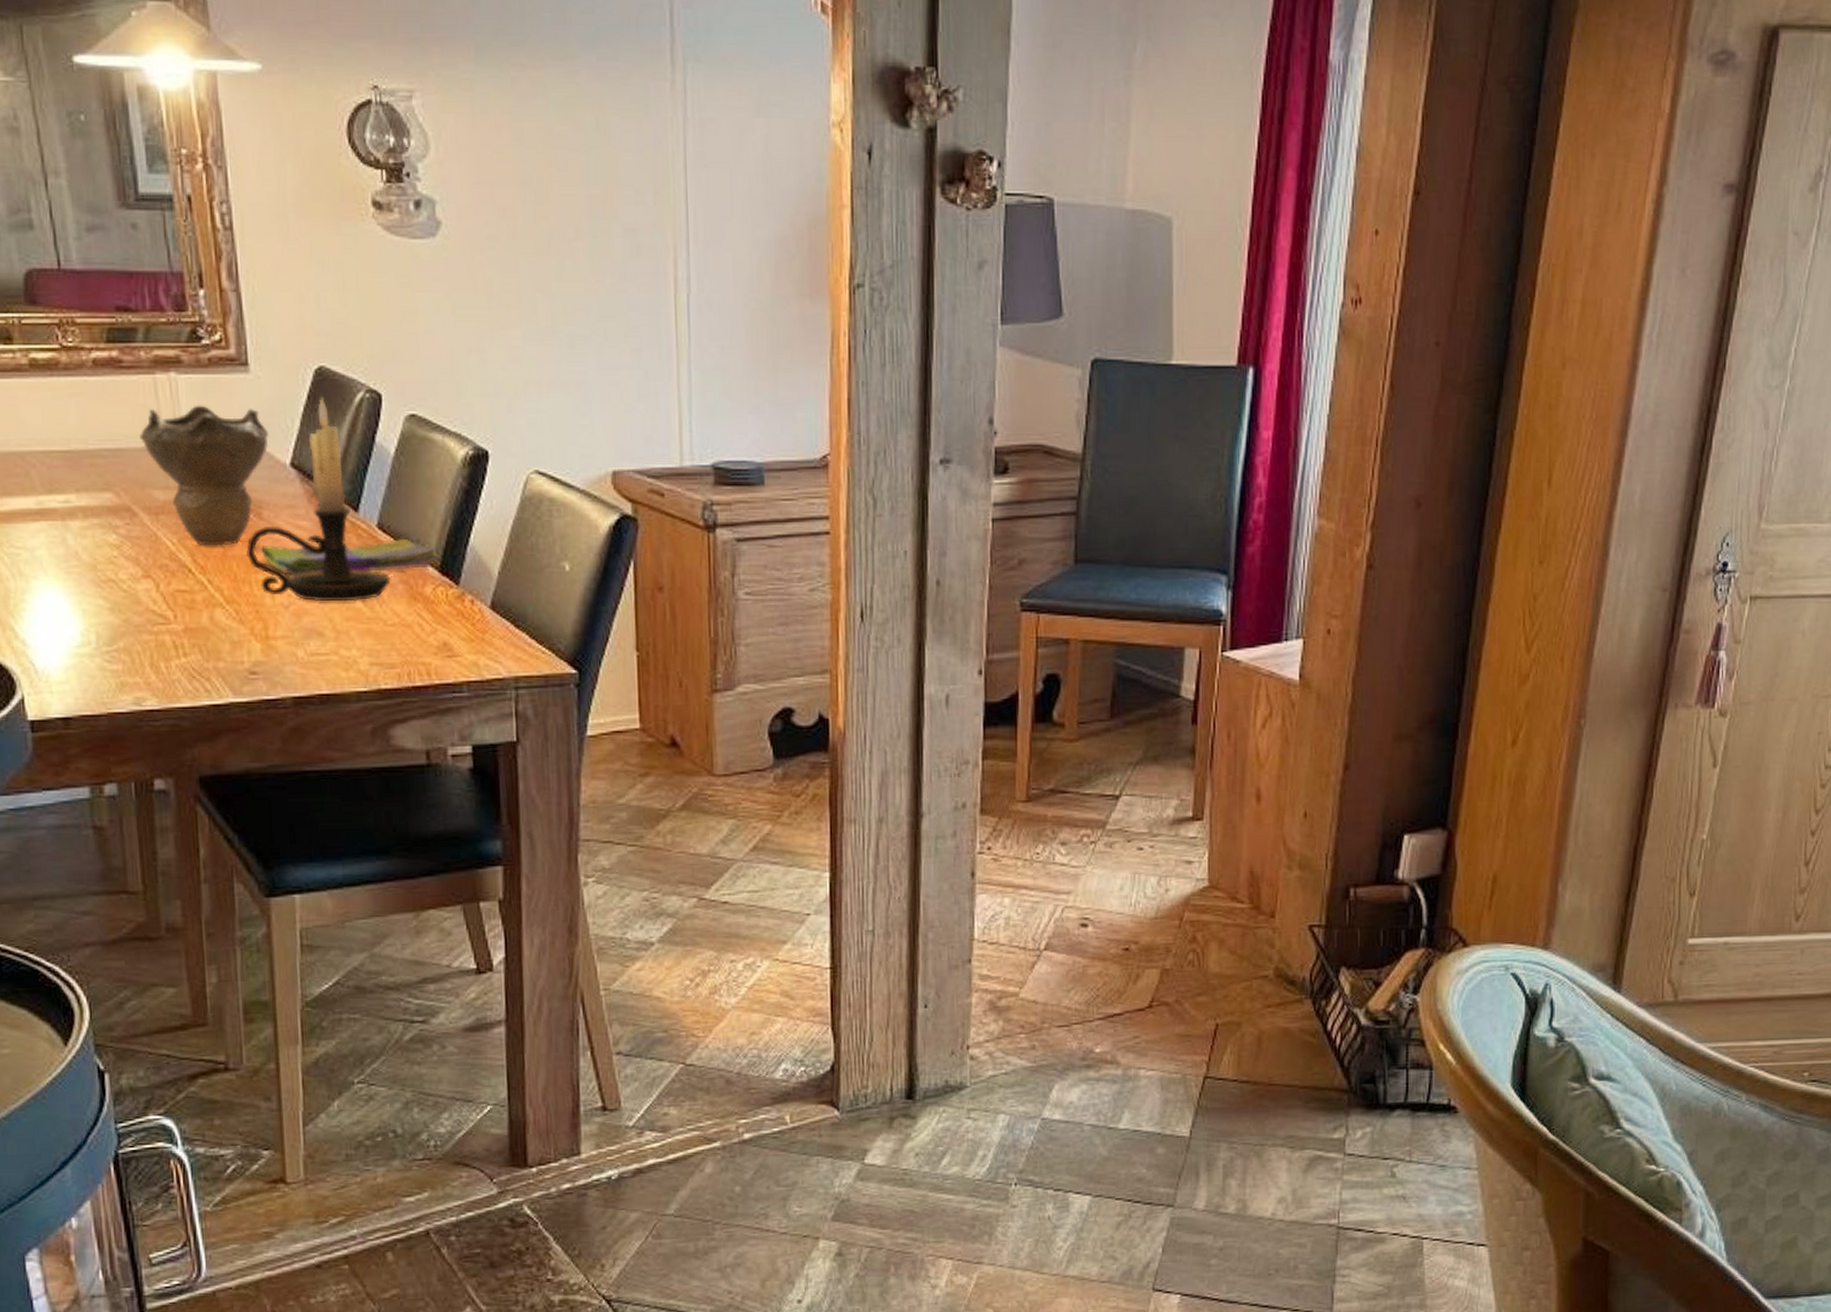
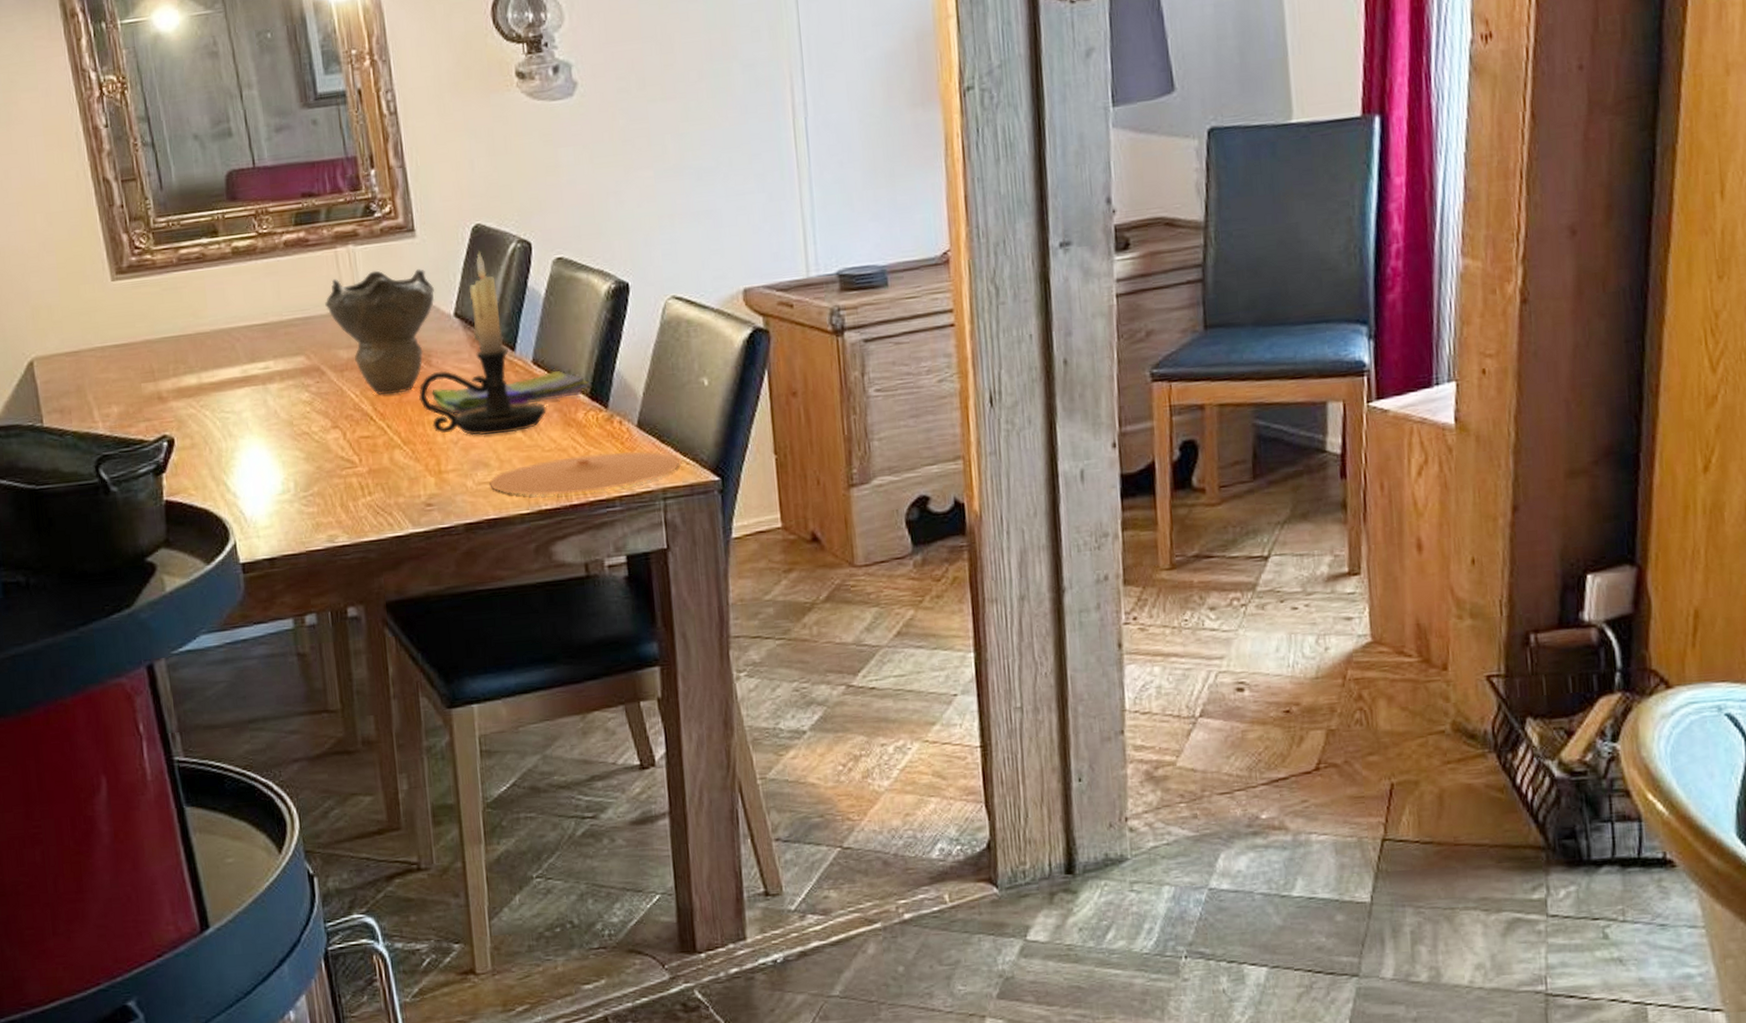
plate: none [323,634,534,675] -> present [489,451,679,496]

